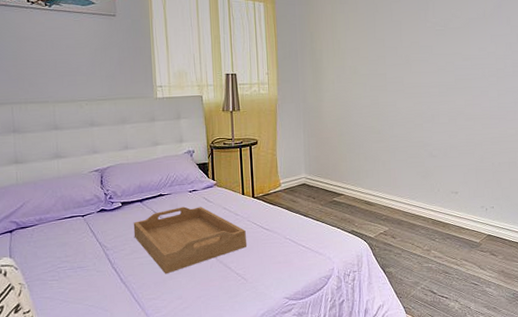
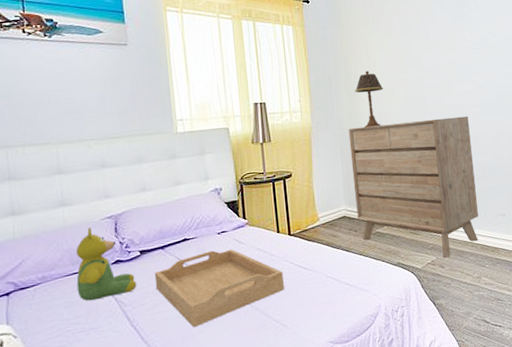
teddy bear: none [67,179,118,243] -> present [75,227,137,301]
dresser: none [311,95,431,230] -> present [348,116,479,259]
table lamp: none [319,48,347,102] -> present [355,71,384,128]

